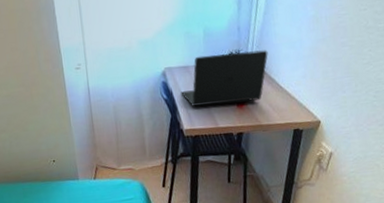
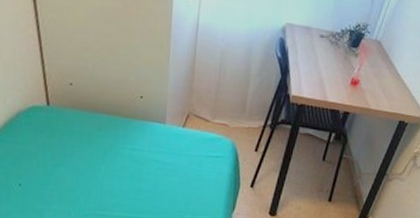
laptop: present [181,50,268,106] -> none [297,19,395,83]

